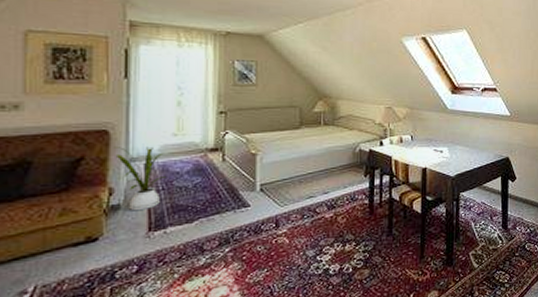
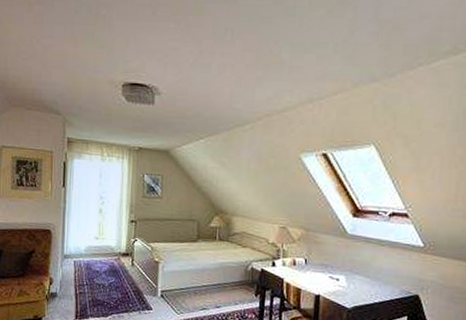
house plant: present [113,146,169,211] -> none [54,244,91,301]

